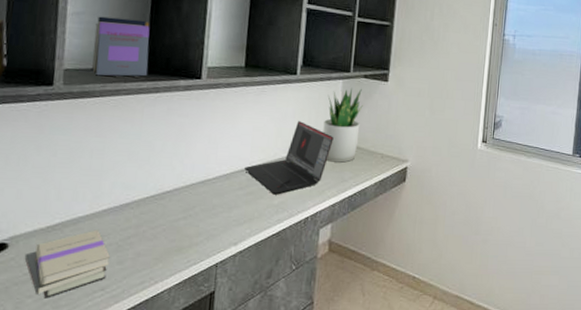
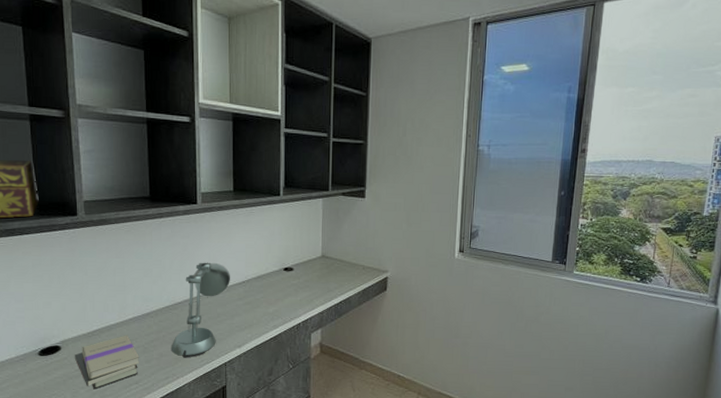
books: present [92,16,150,77] -> none [104,152,152,206]
desk lamp: none [151,145,232,258] -> present [171,262,230,358]
laptop: present [244,121,334,195] -> none [241,238,318,304]
planter: present [323,87,363,163] -> none [308,205,343,274]

